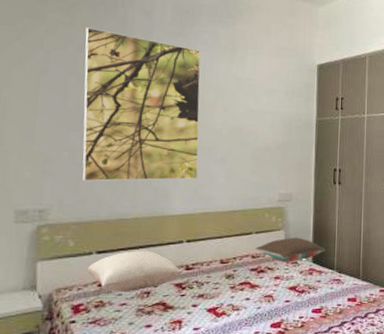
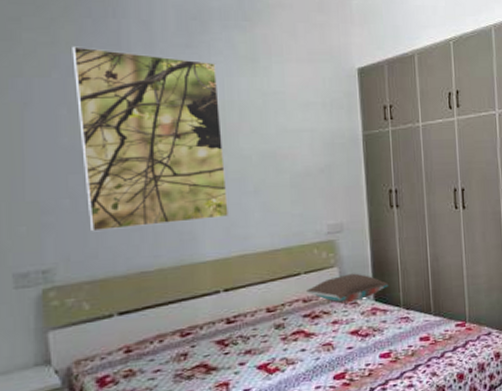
pillow: present [87,251,183,292] -> none [109,306,223,358]

